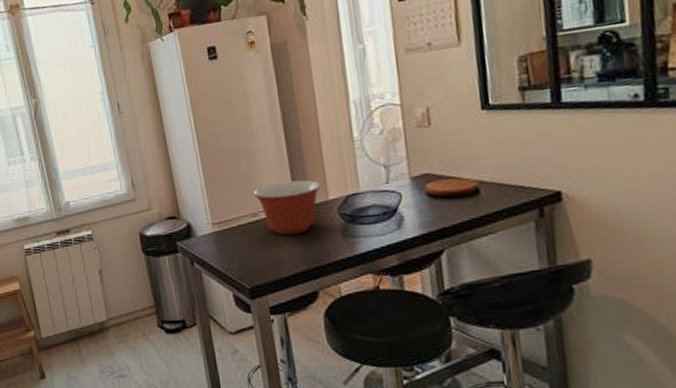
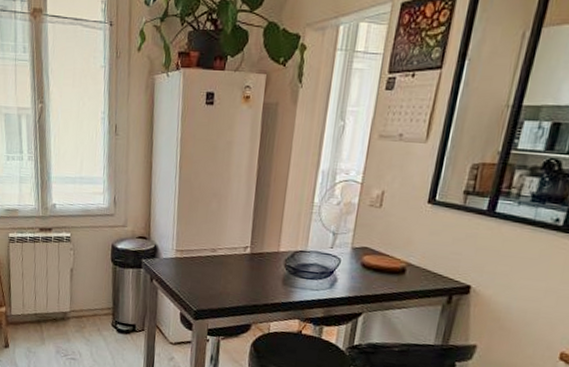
mixing bowl: present [252,179,322,235] -> none [216,227,276,275]

